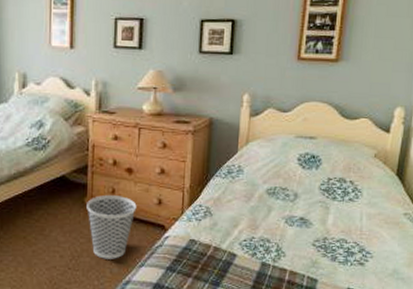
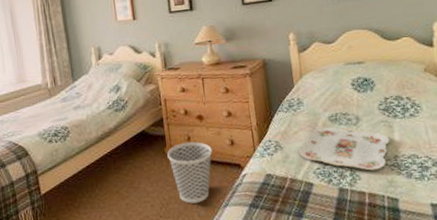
serving tray: none [228,199,323,249] -> present [299,126,390,171]

